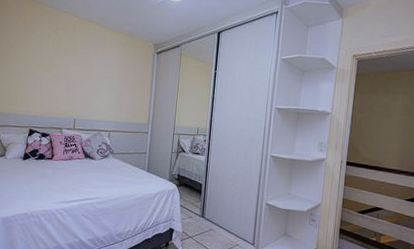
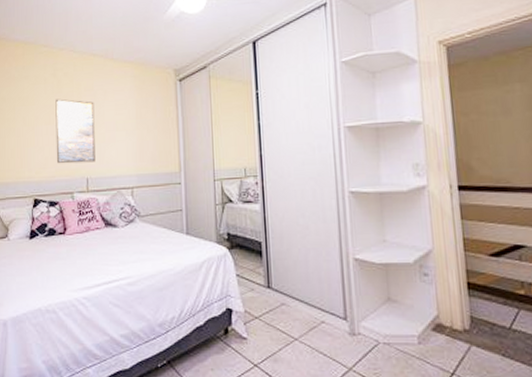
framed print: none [51,52,87,107] -> present [55,99,95,164]

